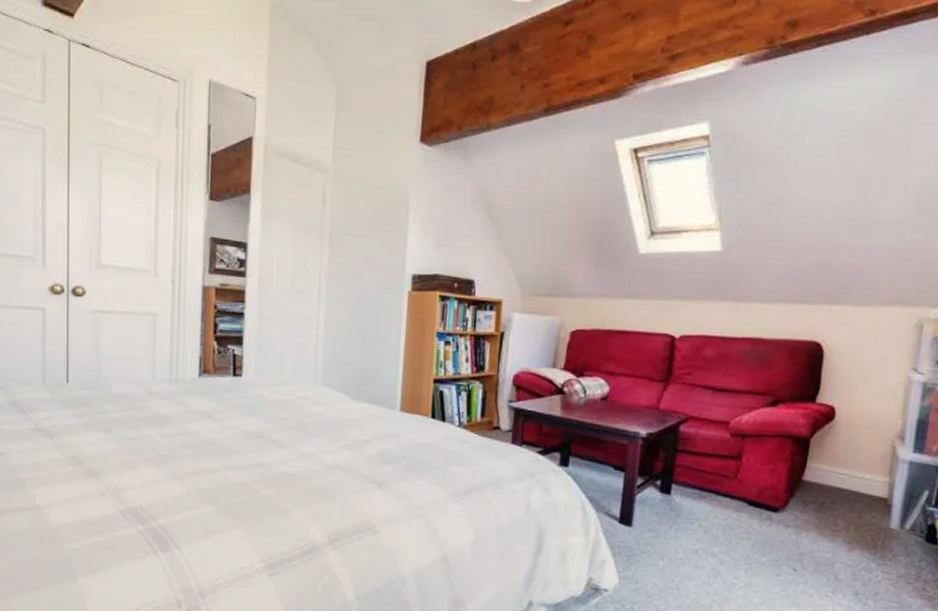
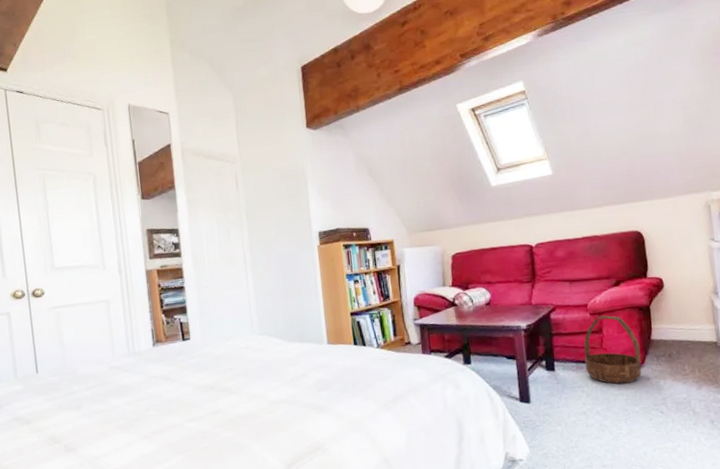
basket: none [709,439,786,527] -> present [584,315,642,384]

